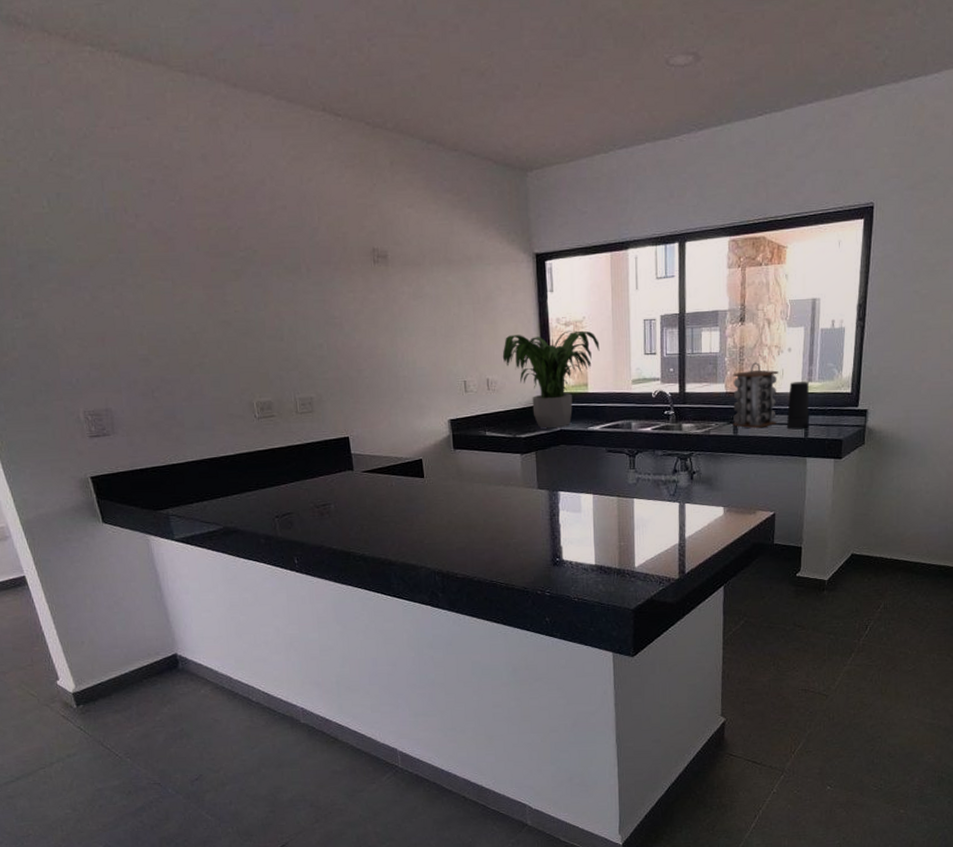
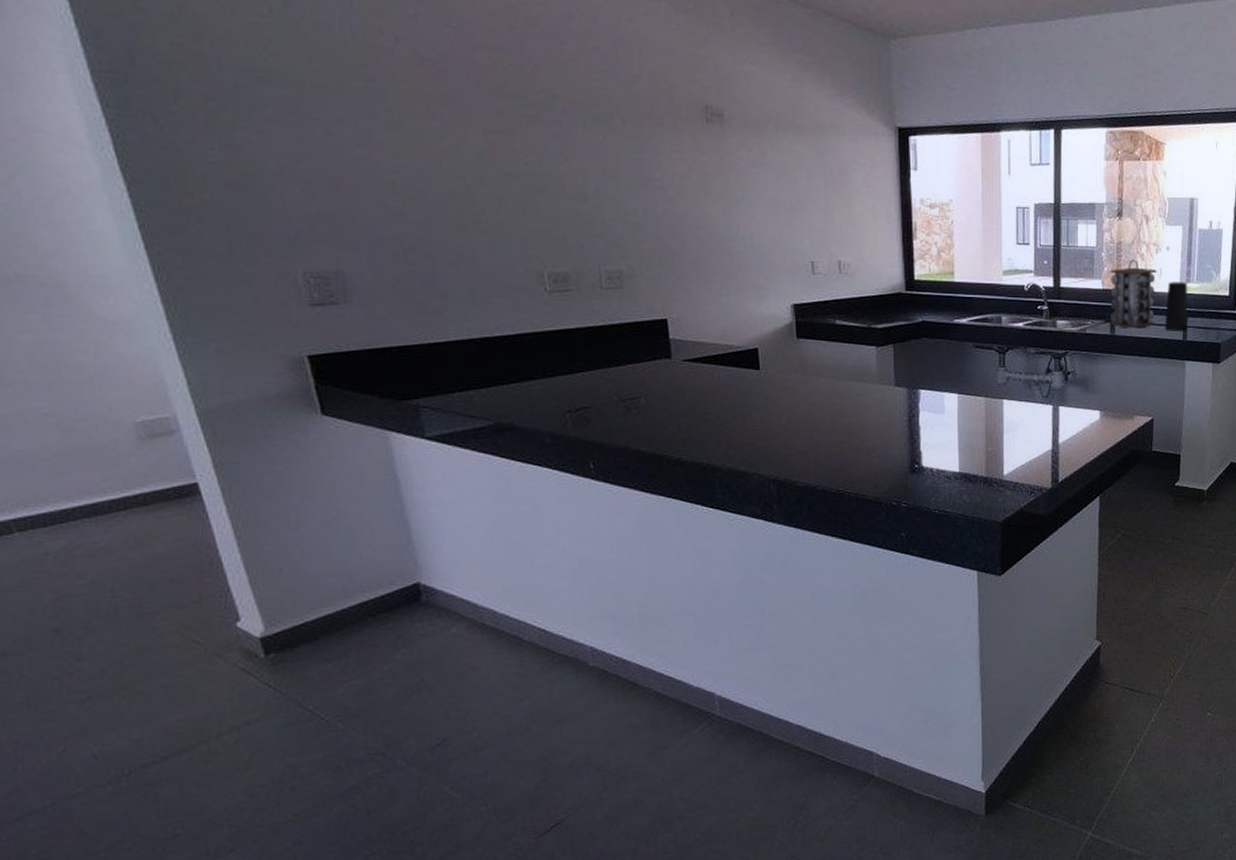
potted plant: present [502,329,600,429] -> none [857,212,968,319]

